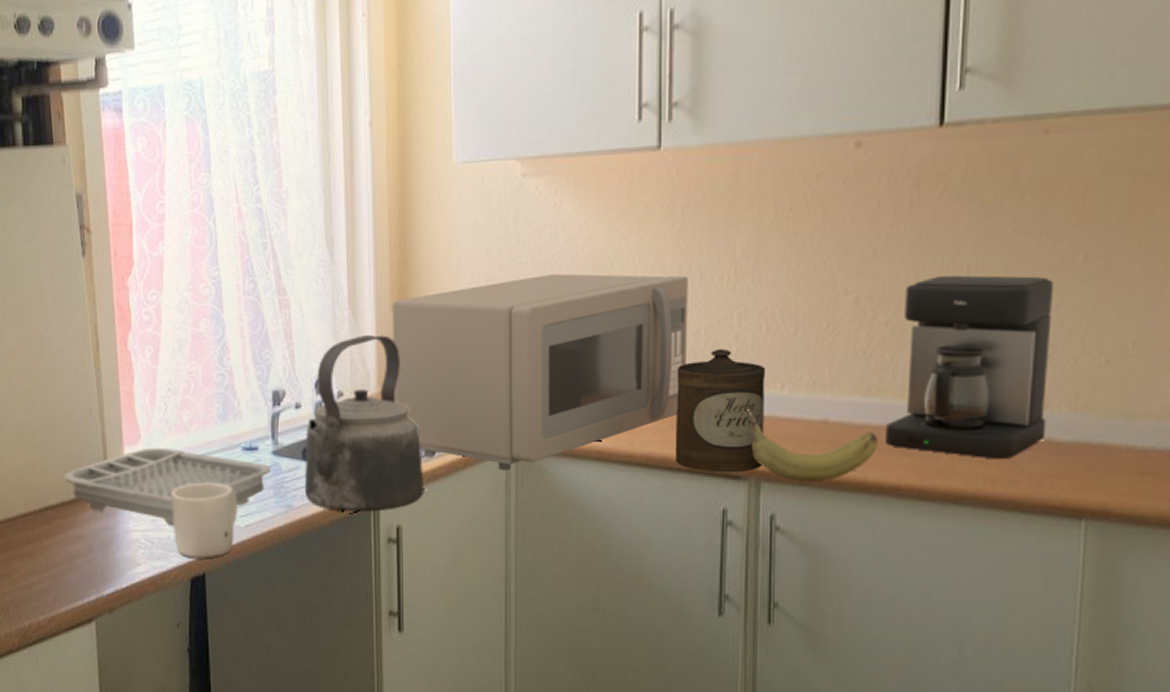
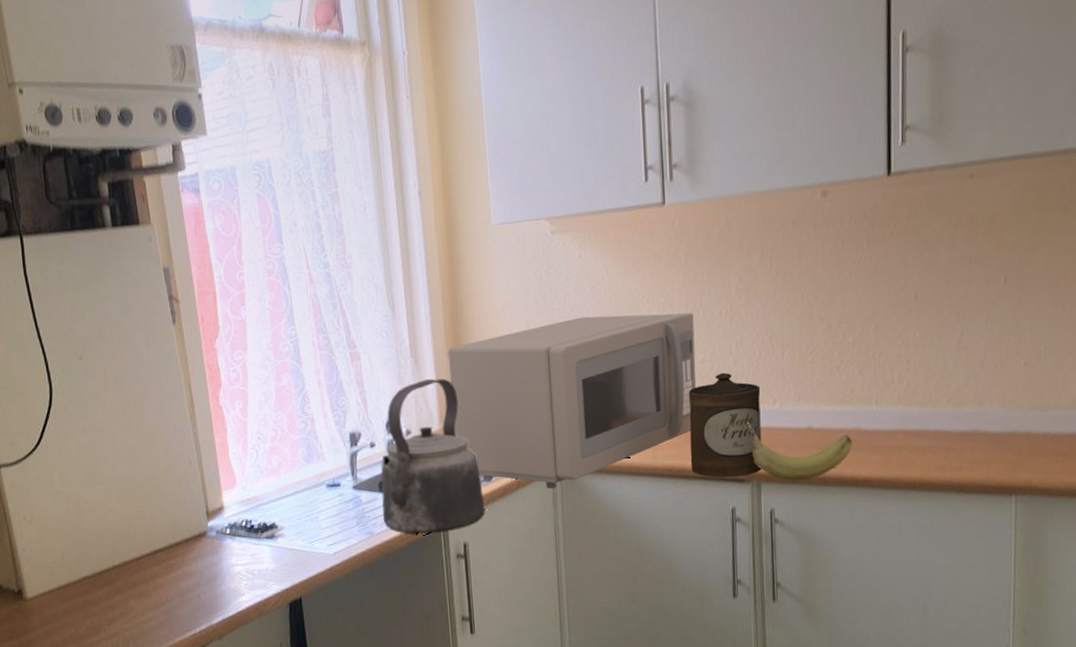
dish rack: present [63,447,271,526] -> none [169,490,353,558]
mug: present [171,482,237,558] -> none [266,517,326,585]
coffee maker: present [884,275,1055,460] -> none [857,297,983,451]

